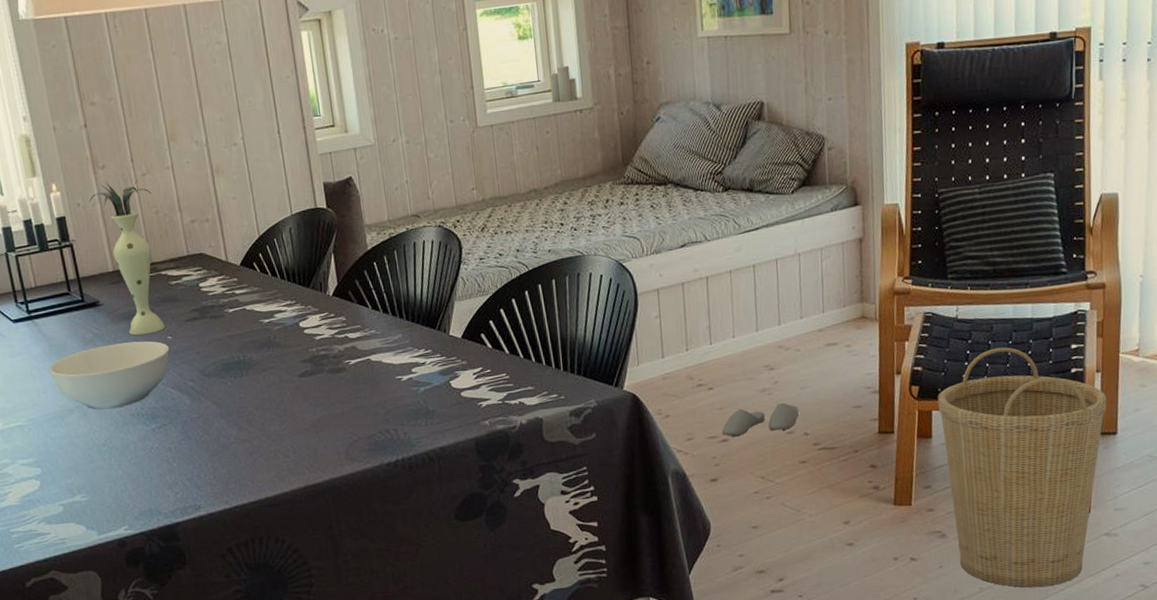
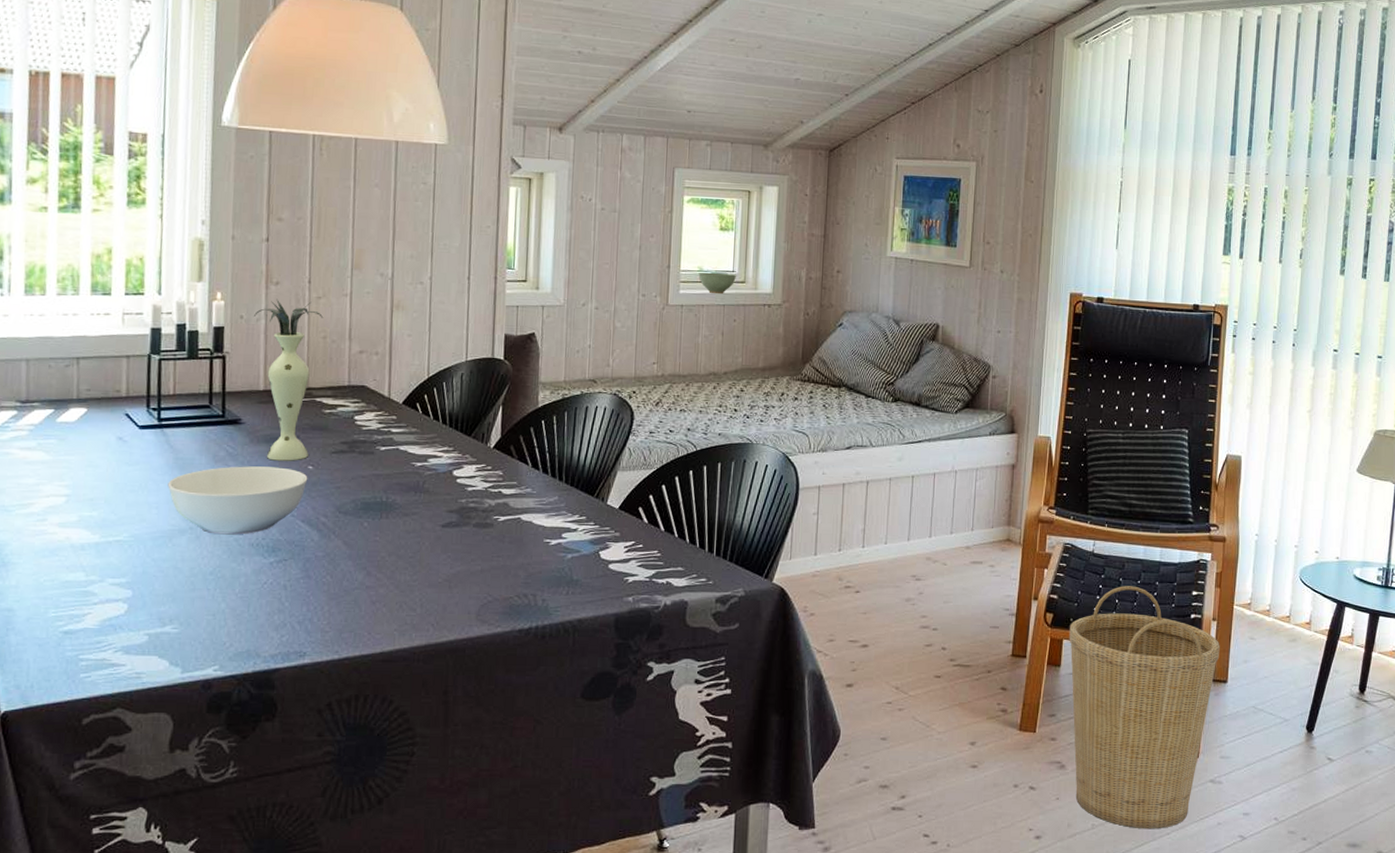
bowl: none [503,83,543,109] -> present [698,272,737,295]
candle: present [549,63,579,103] -> none [742,259,769,296]
slippers: present [721,403,799,436] -> none [863,615,939,642]

